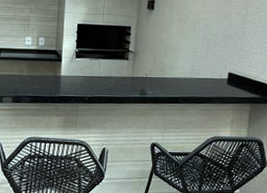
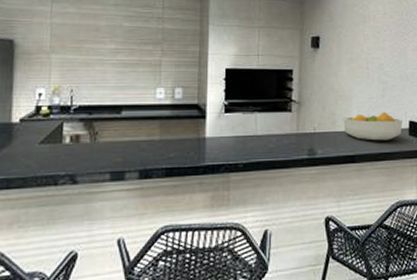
fruit bowl: none [171,64,222,88] -> present [343,111,403,141]

